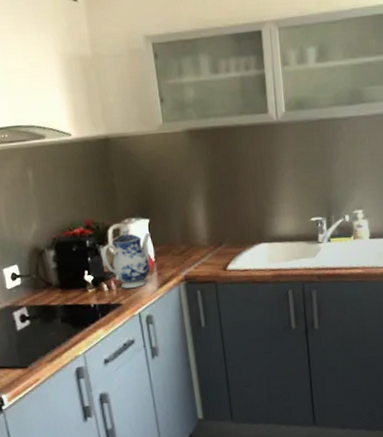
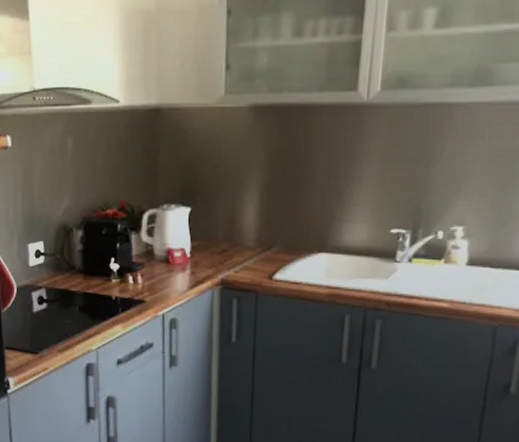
teapot: present [101,226,151,289] -> none [132,213,190,285]

